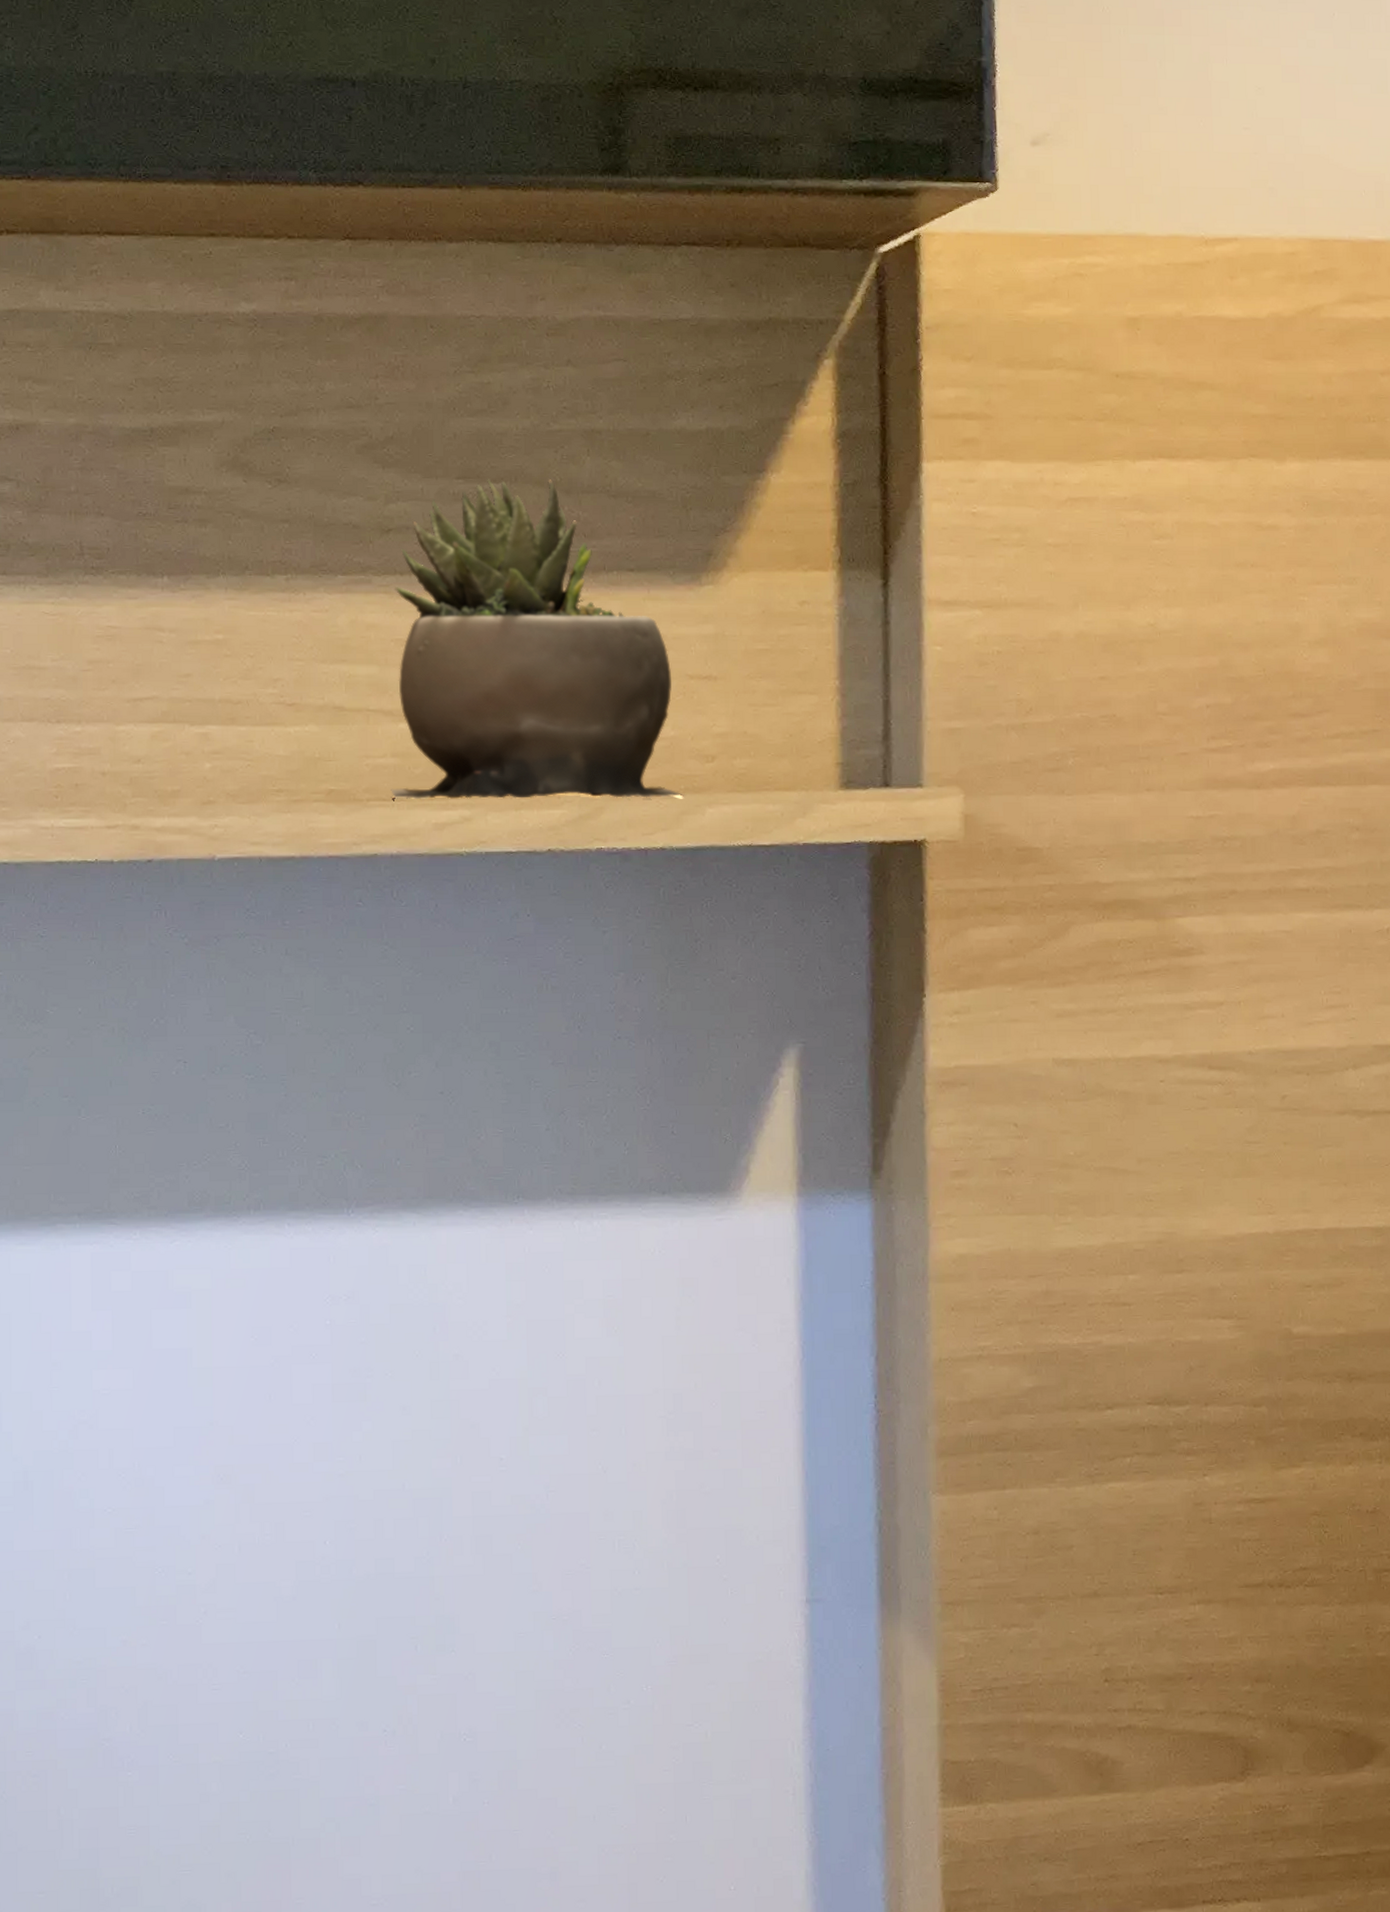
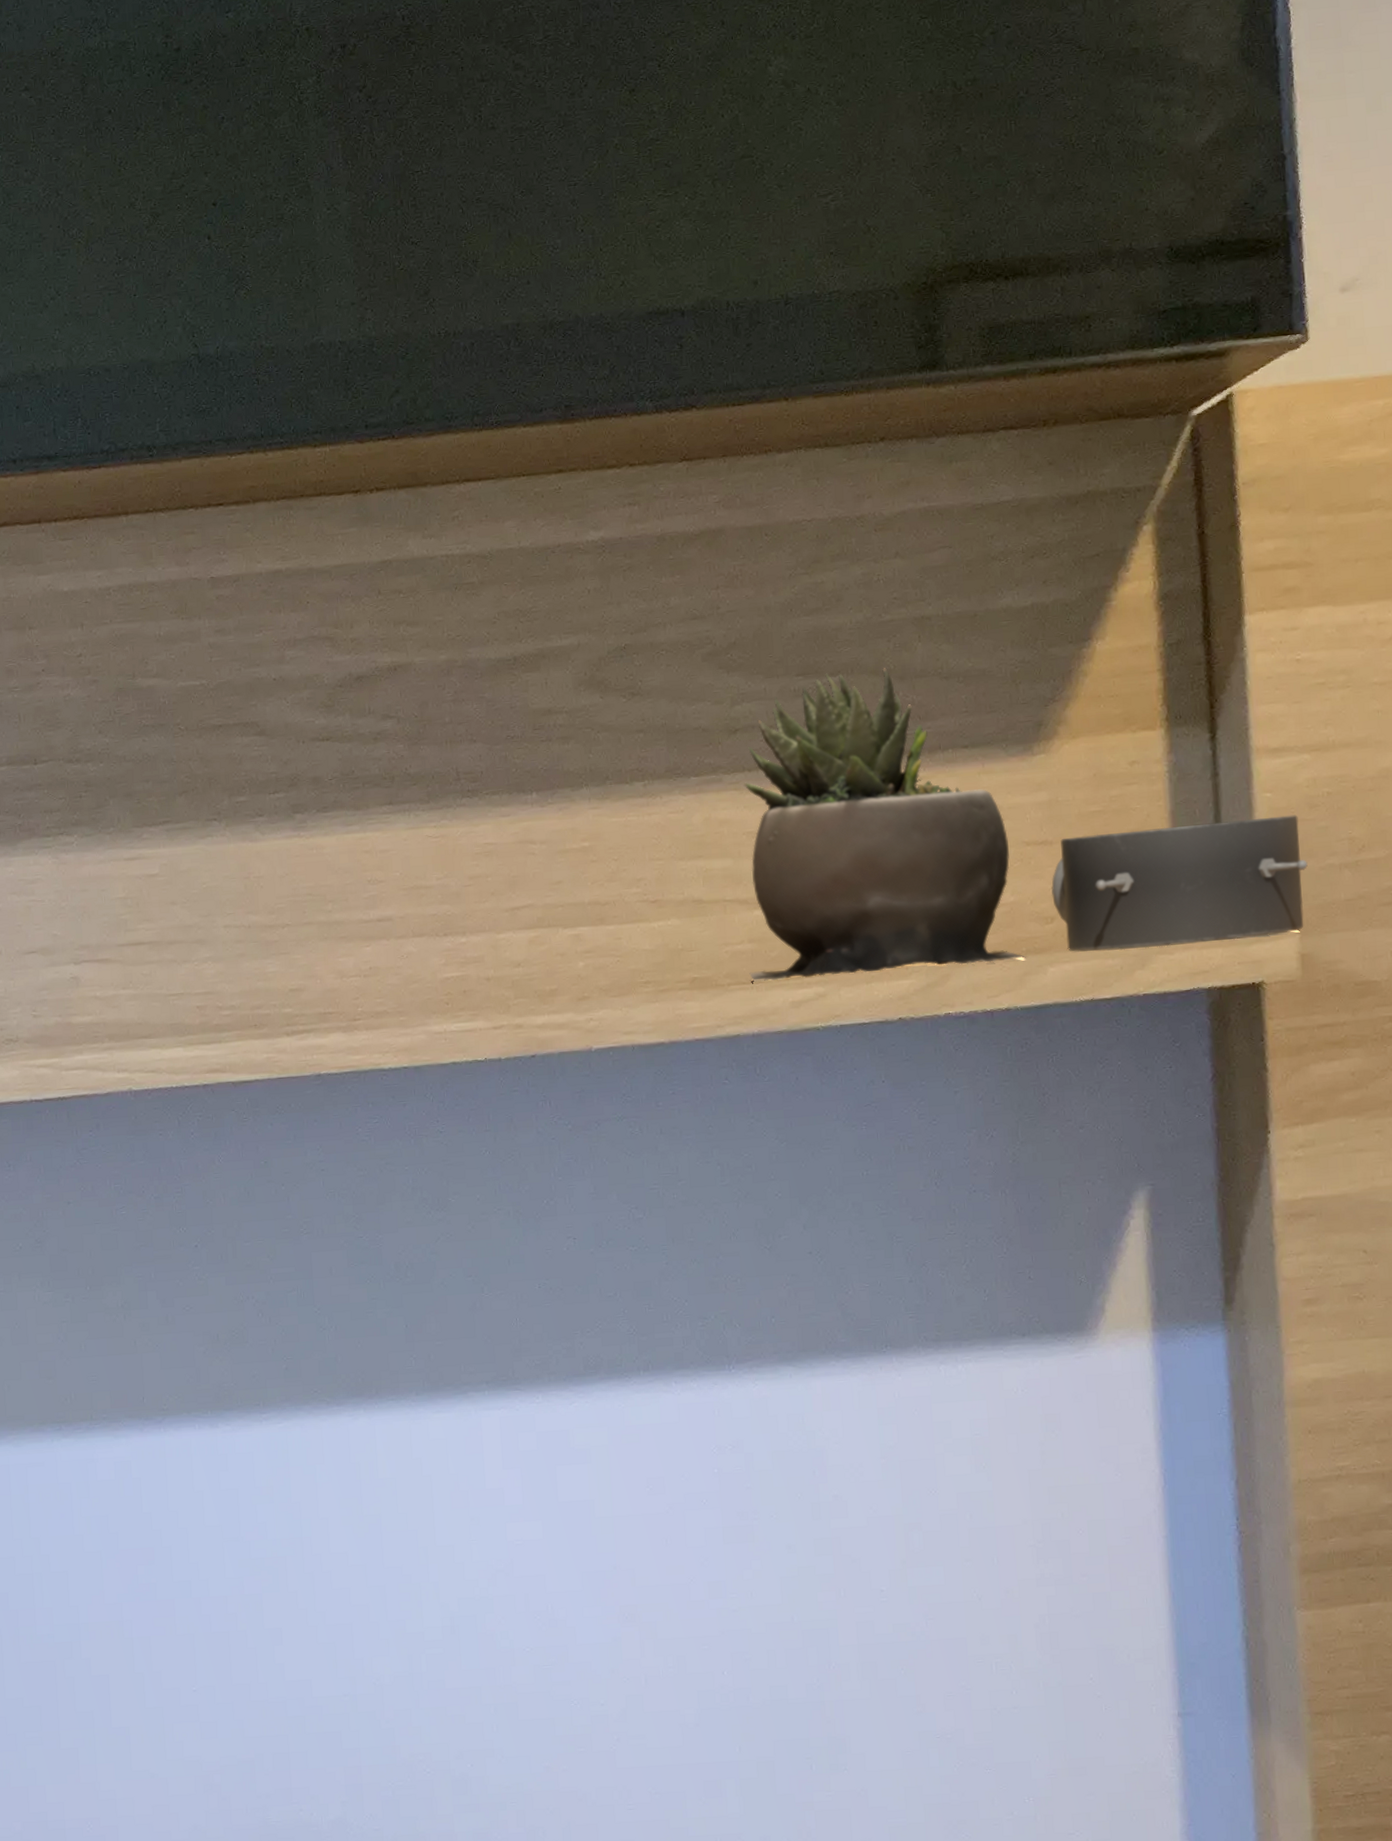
alarm clock: none [714,671,975,796] -> present [1051,815,1308,952]

